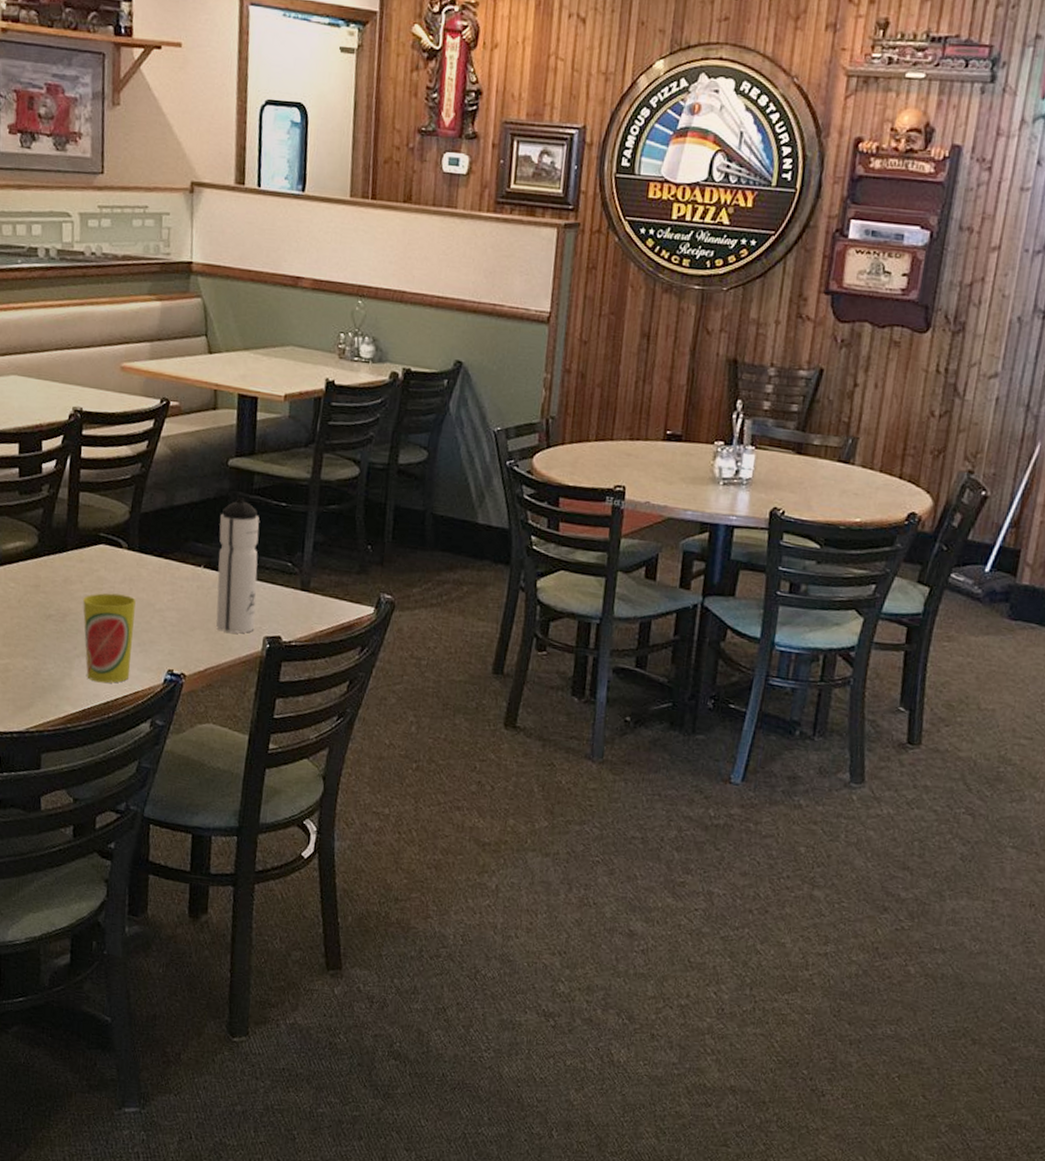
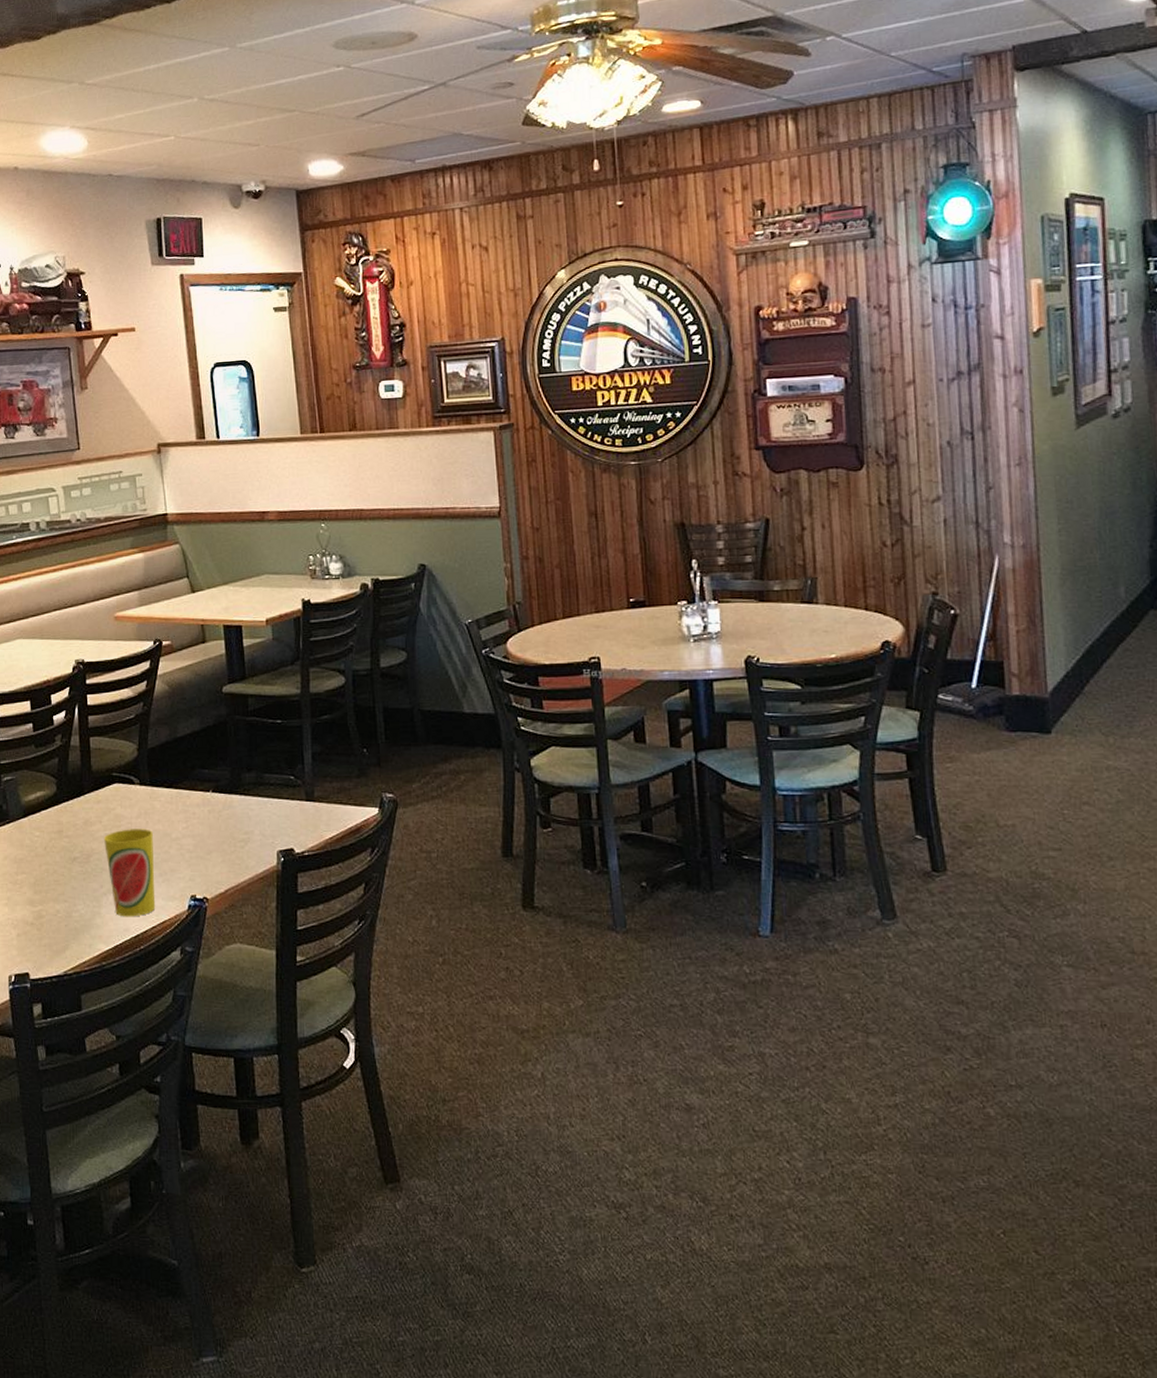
water bottle: present [216,497,260,634] -> none [222,721,268,851]

